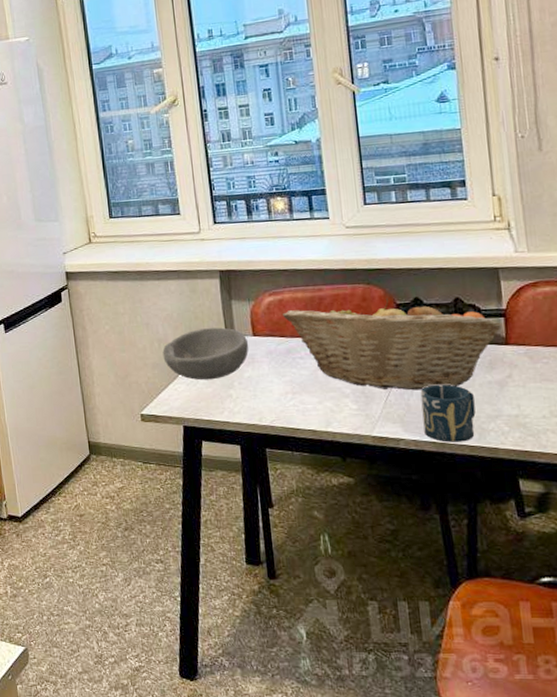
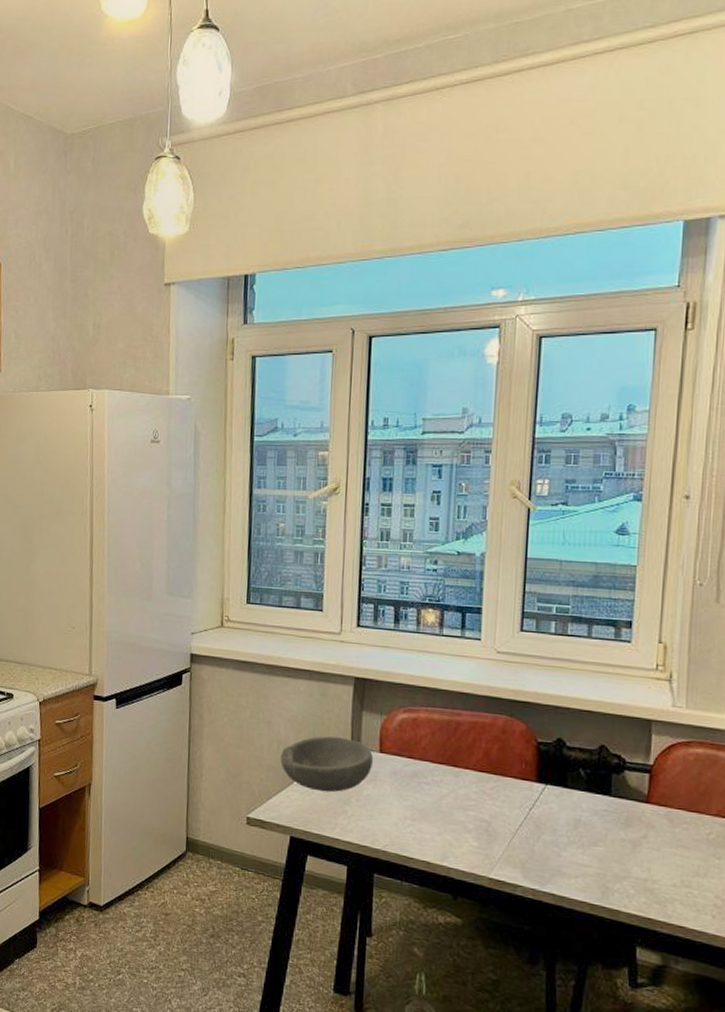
fruit basket: present [283,298,503,391] -> none [415,731,646,840]
cup: present [420,384,476,443] -> none [545,833,603,899]

